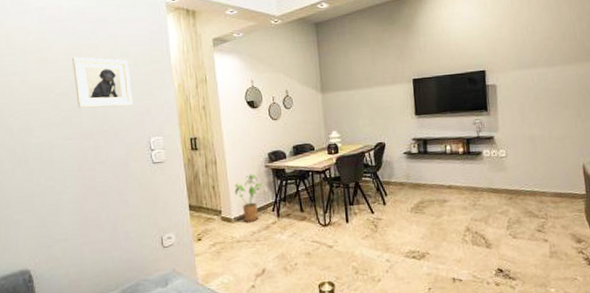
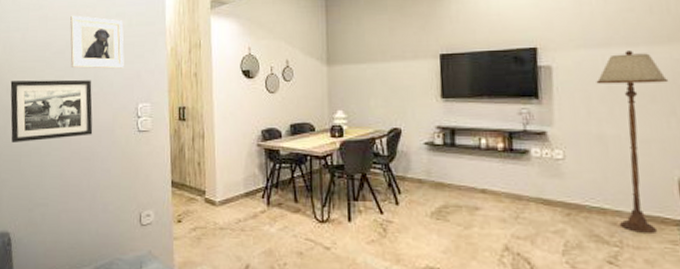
picture frame: none [14,119,108,184] -> present [10,79,93,142]
house plant: present [234,174,264,223] -> none [221,153,255,209]
floor lamp: none [527,70,576,207] -> present [596,50,669,233]

